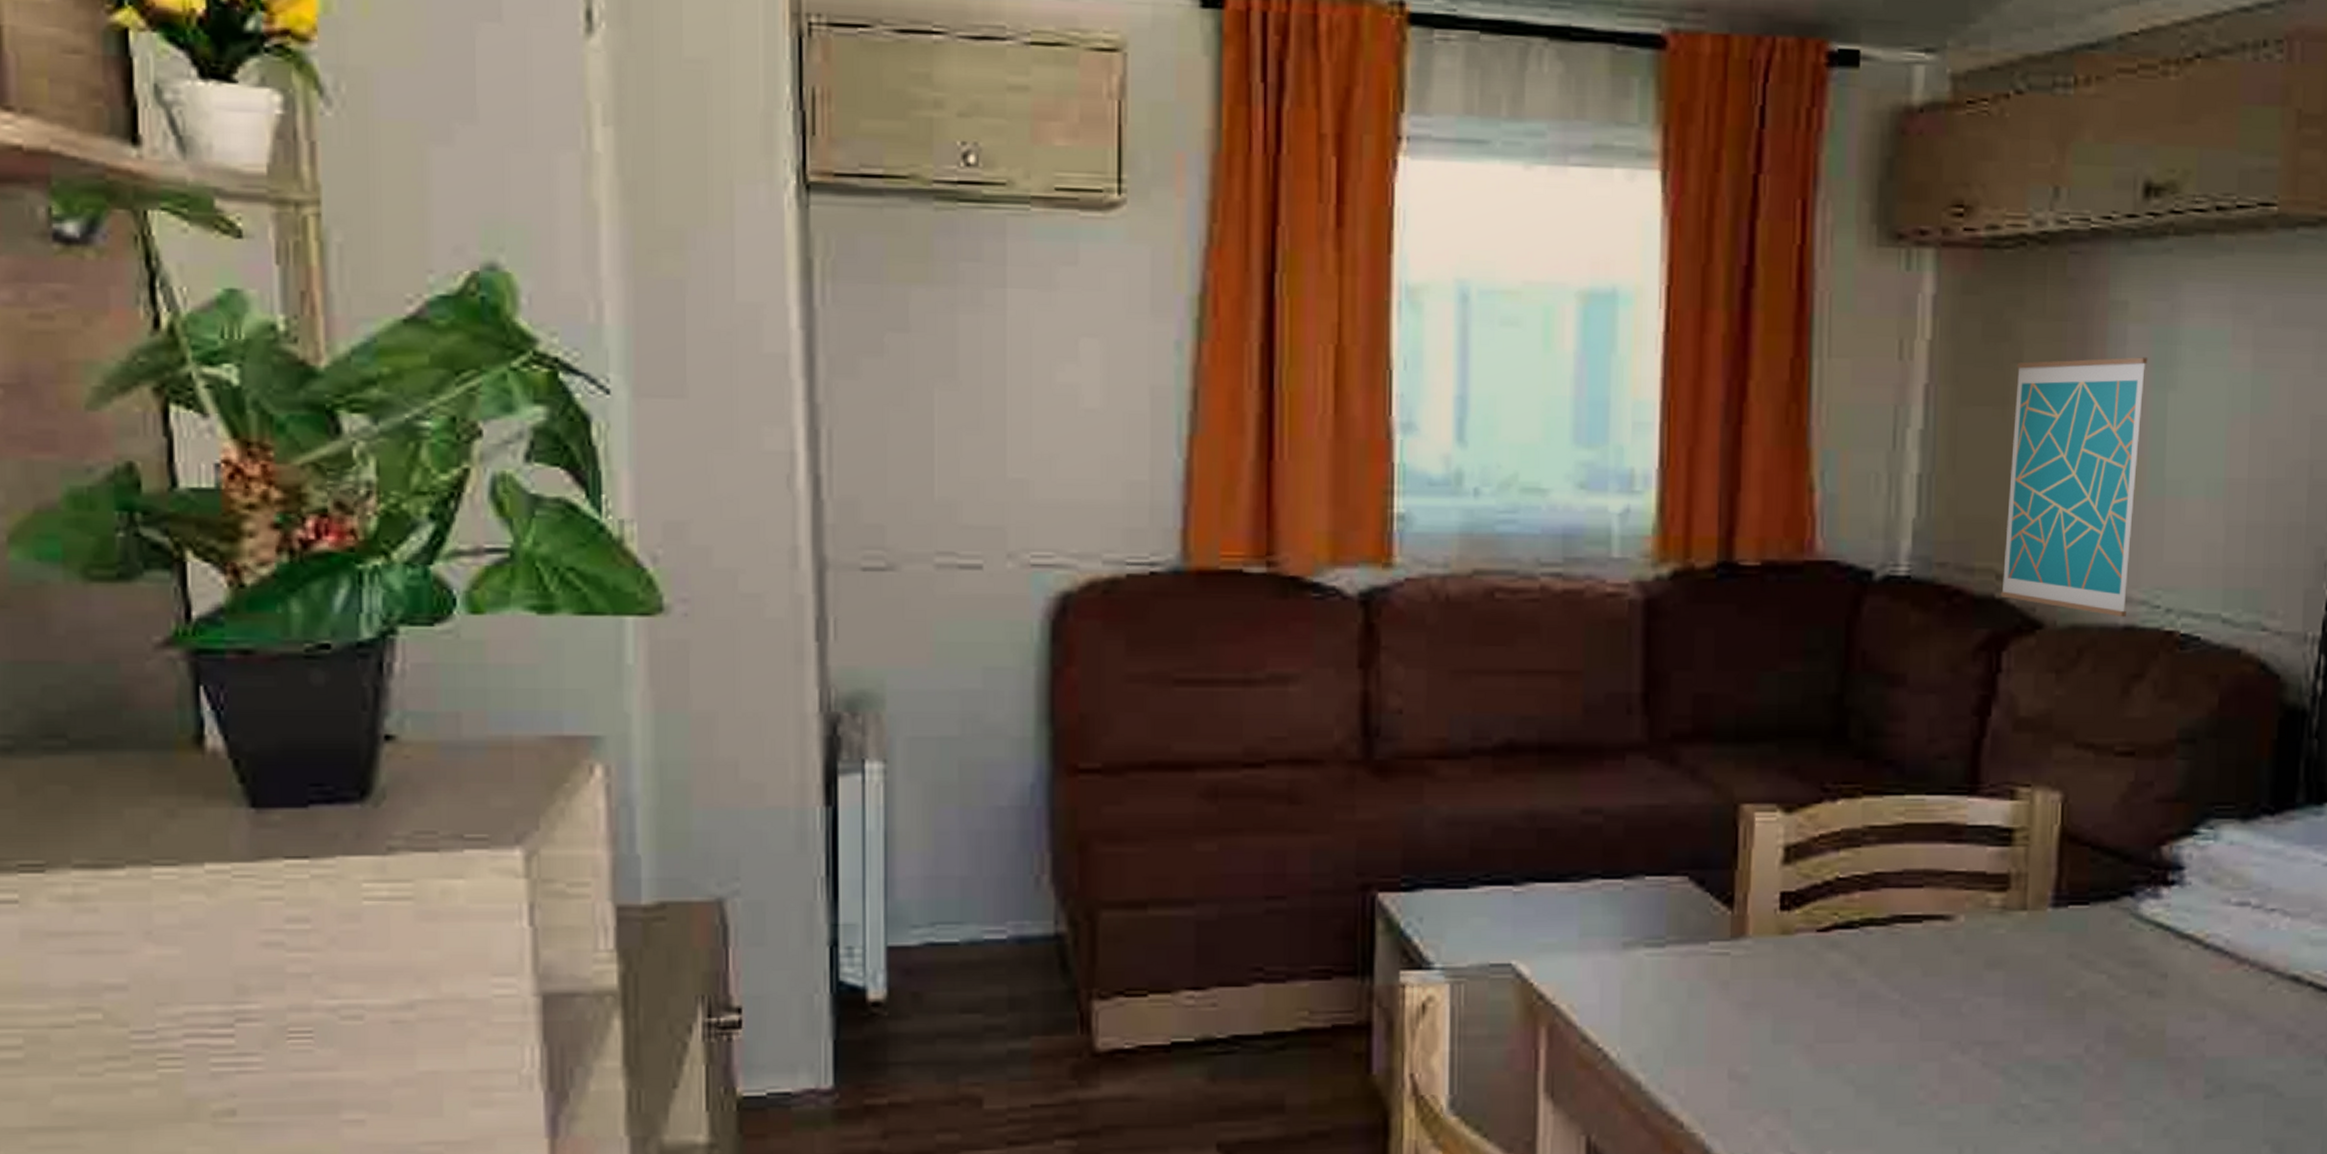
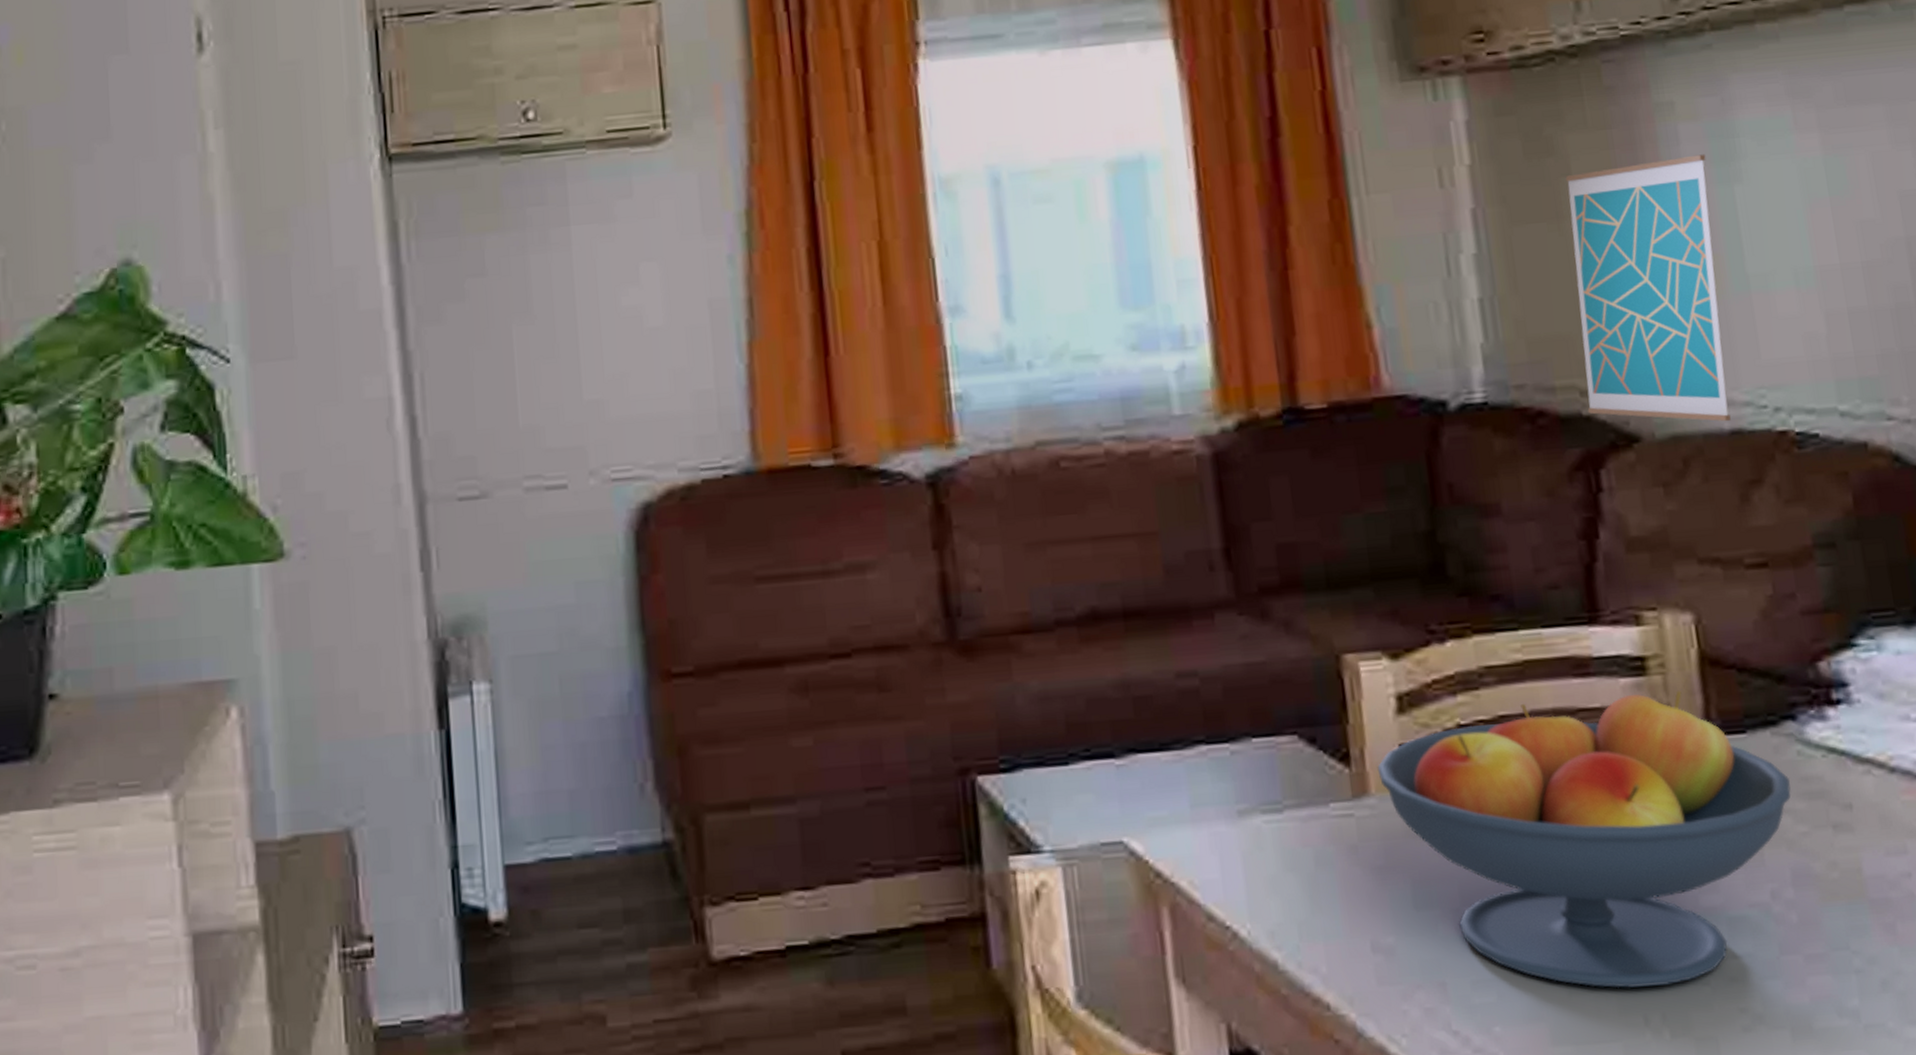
fruit bowl: none [1757,861,2118,1123] -> present [1377,690,1791,989]

